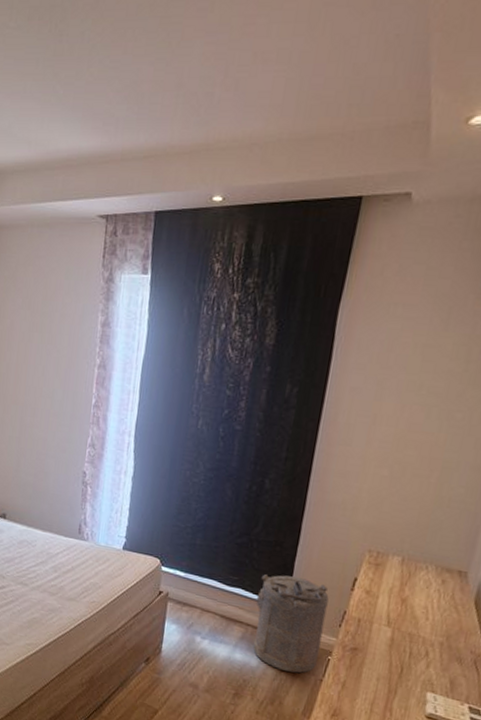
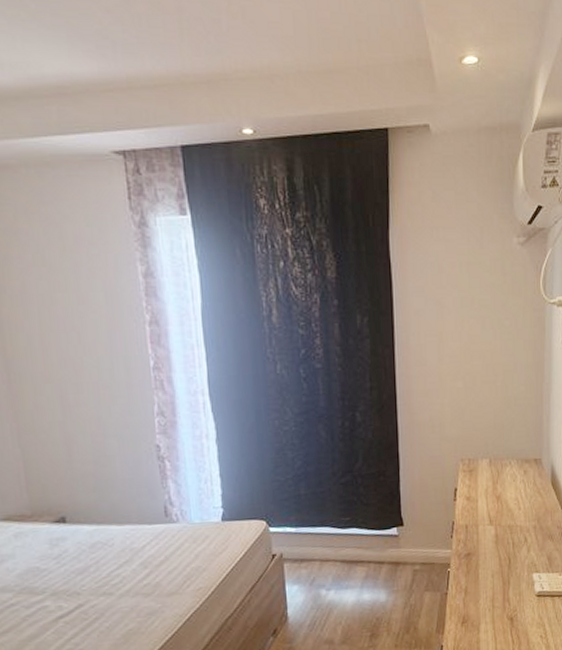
laundry hamper: present [253,574,329,673] -> none [371,501,439,597]

